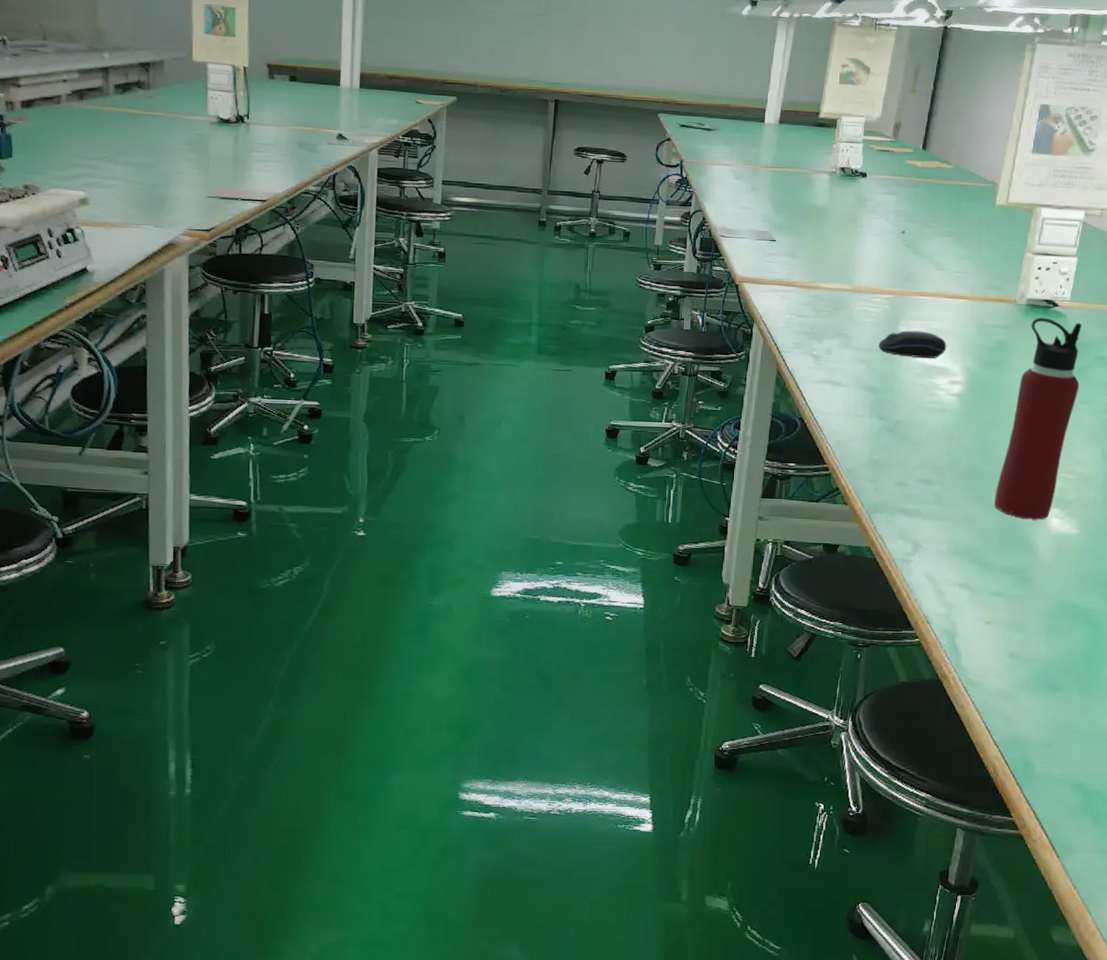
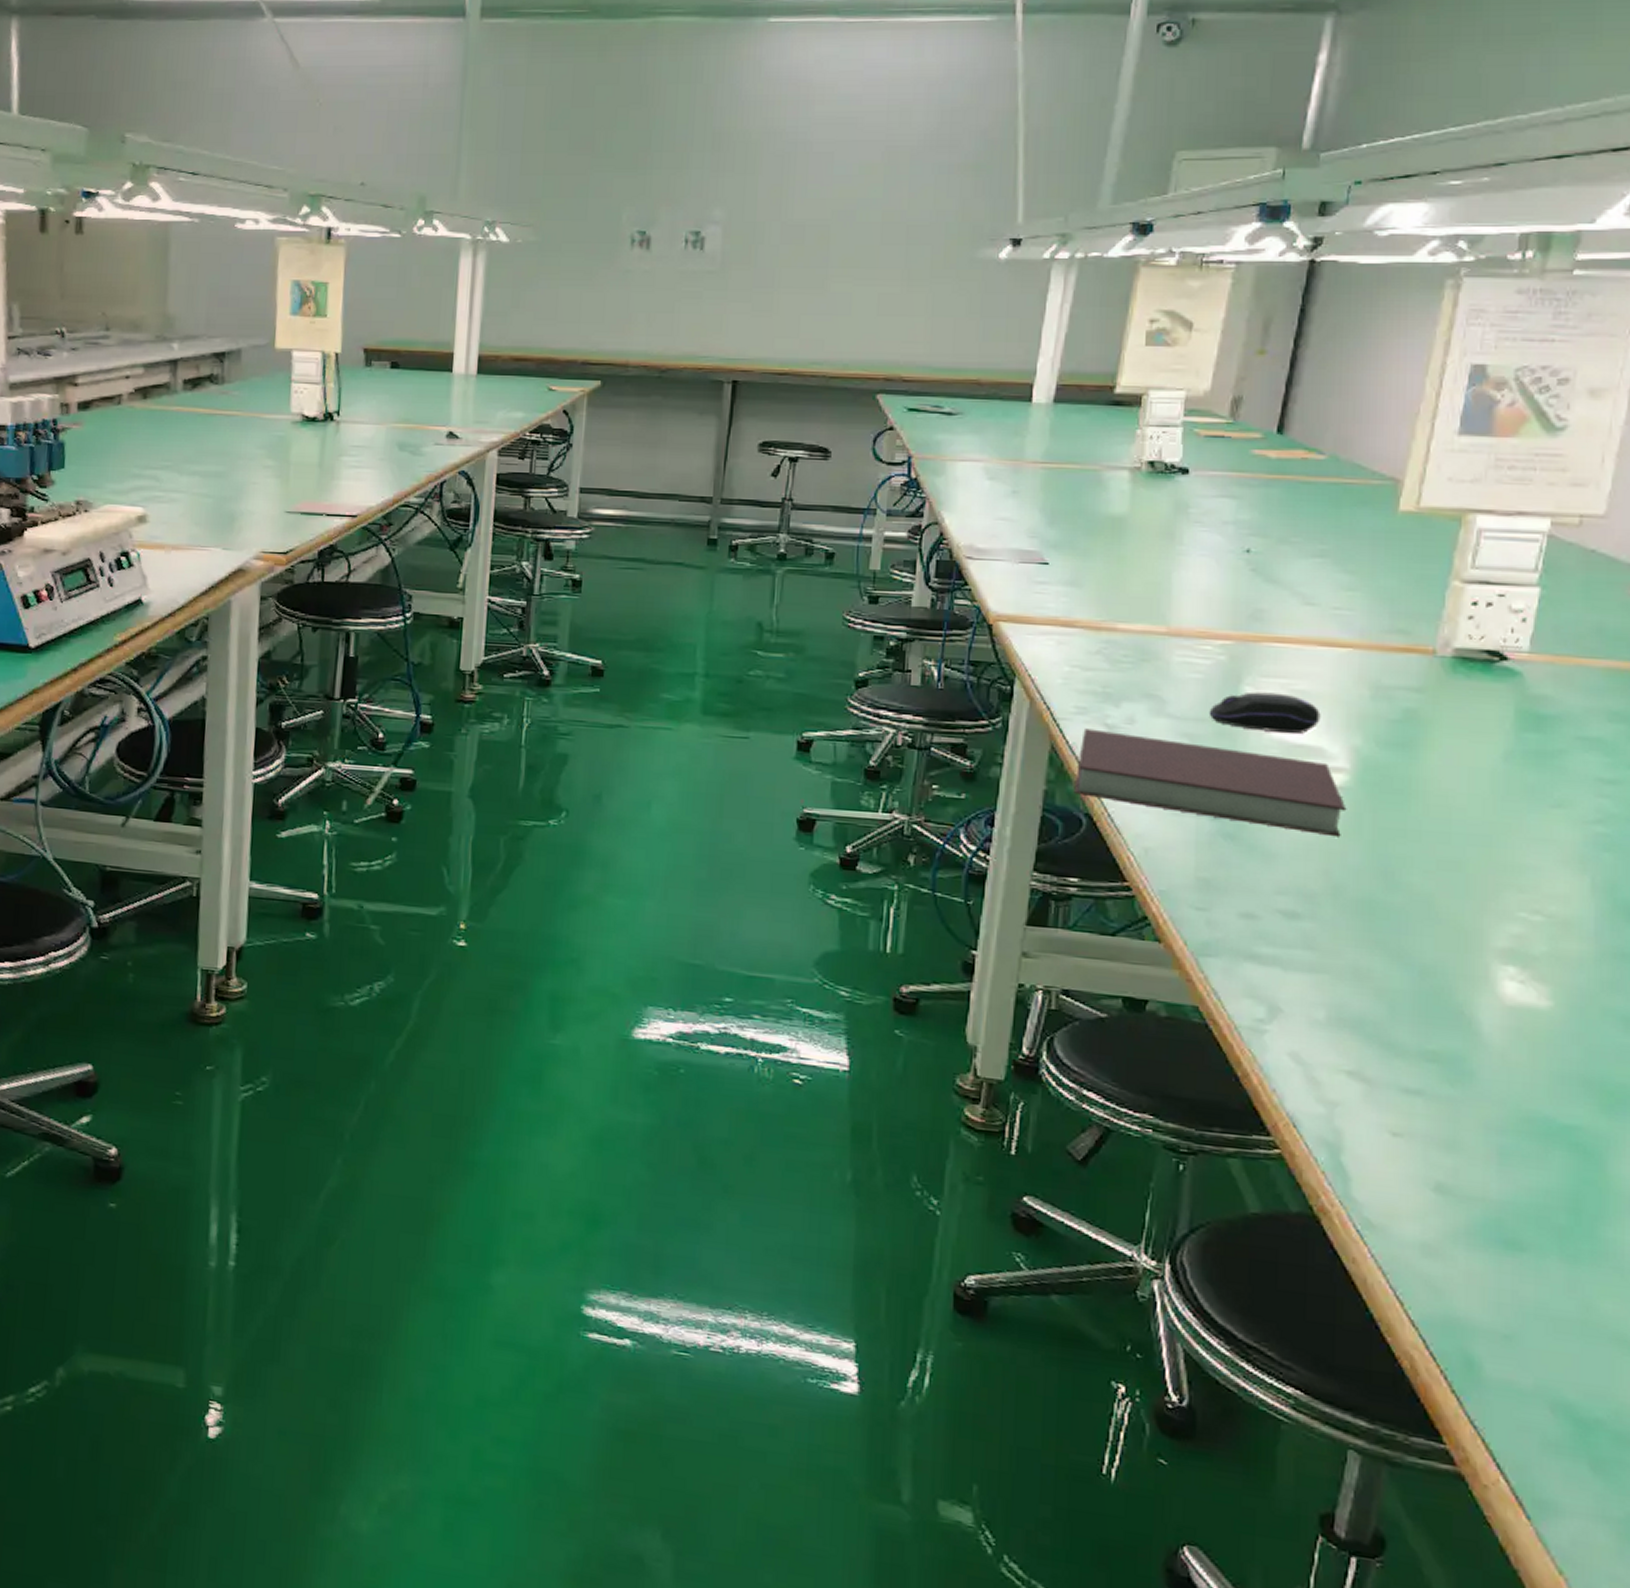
notebook: none [792,358,962,428] -> present [1074,728,1347,837]
water bottle: present [994,317,1083,520] -> none [1404,676,1552,983]

